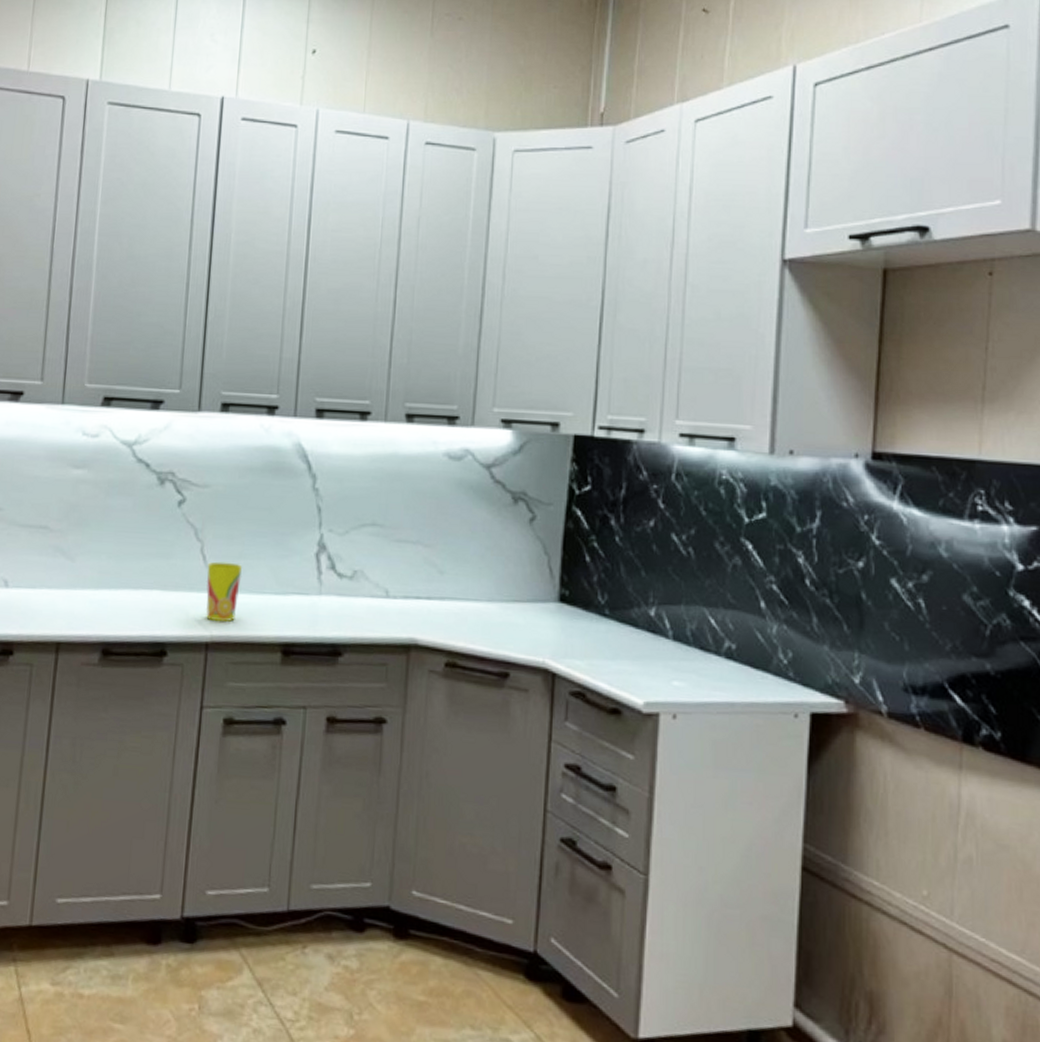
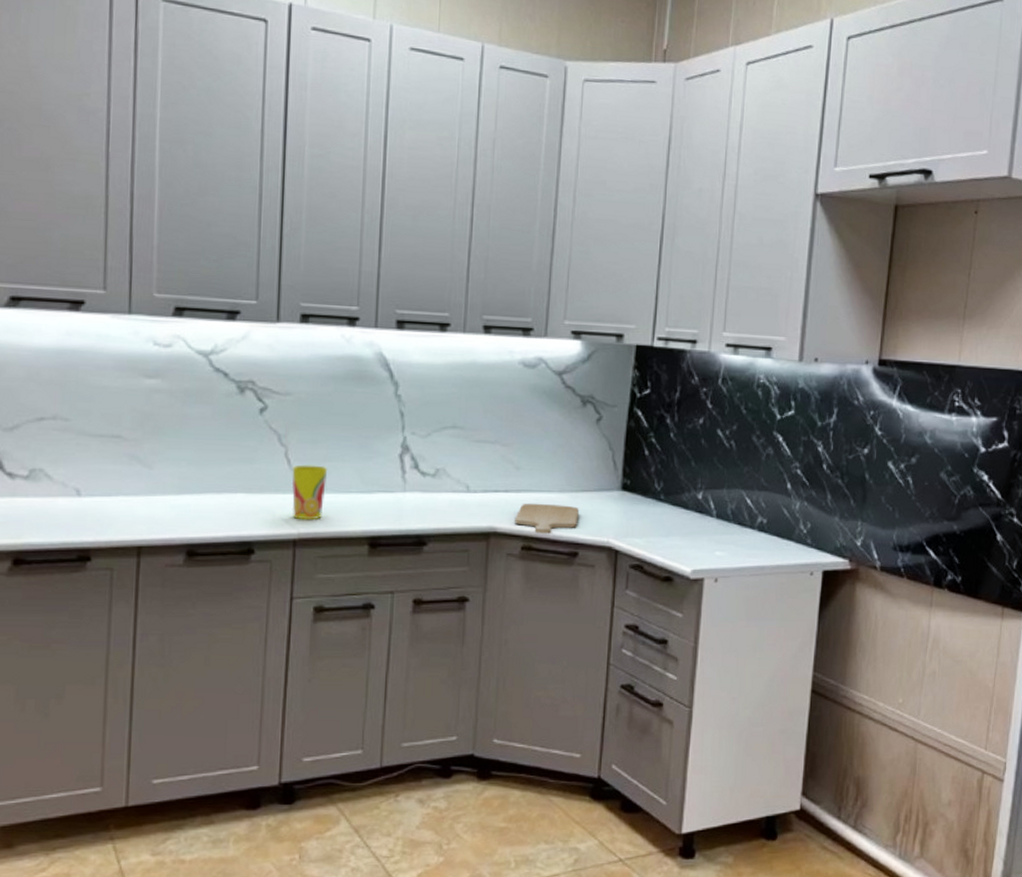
chopping board: none [438,612,510,650] -> present [515,503,579,534]

